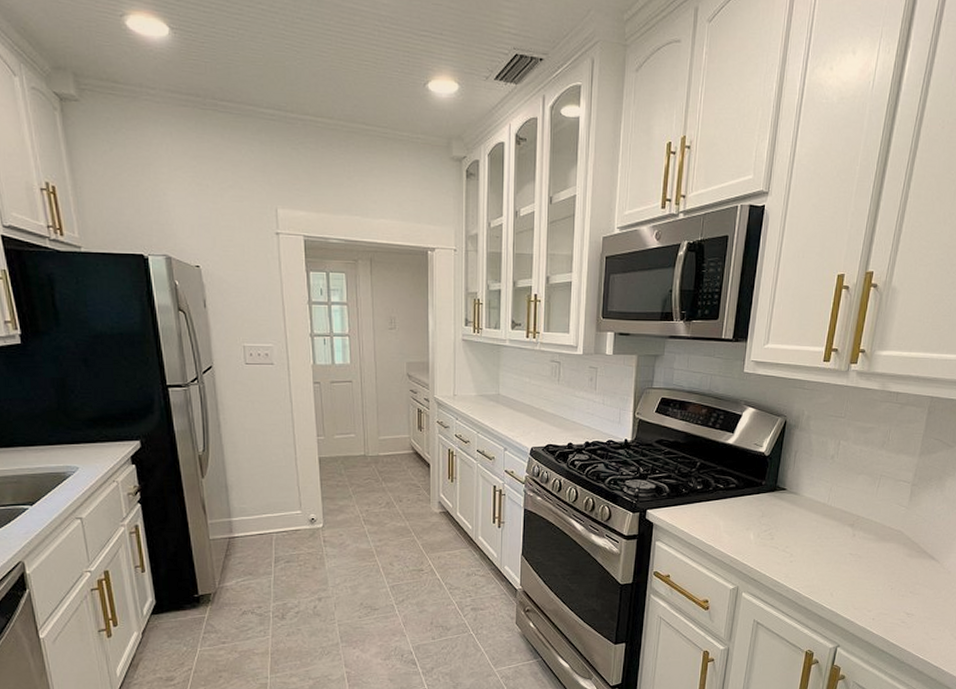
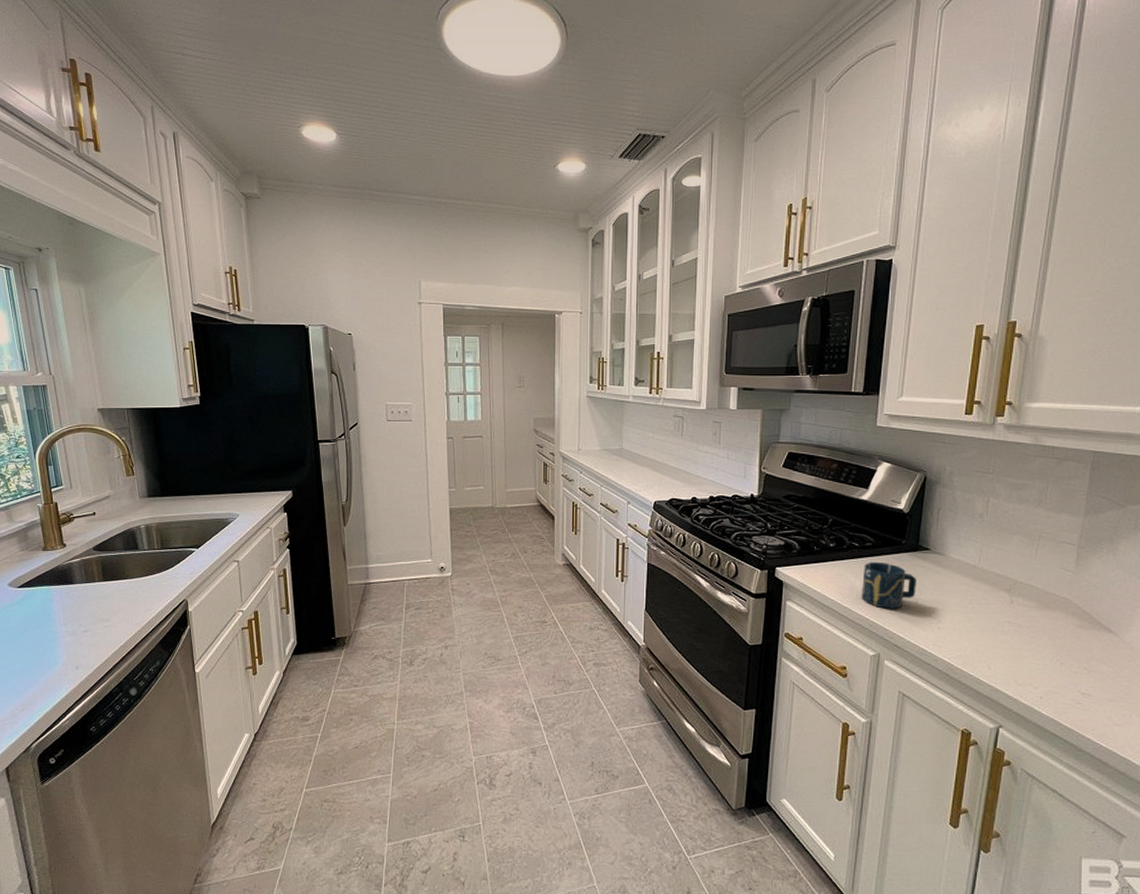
cup: none [723,502,773,546] -> present [861,561,916,609]

